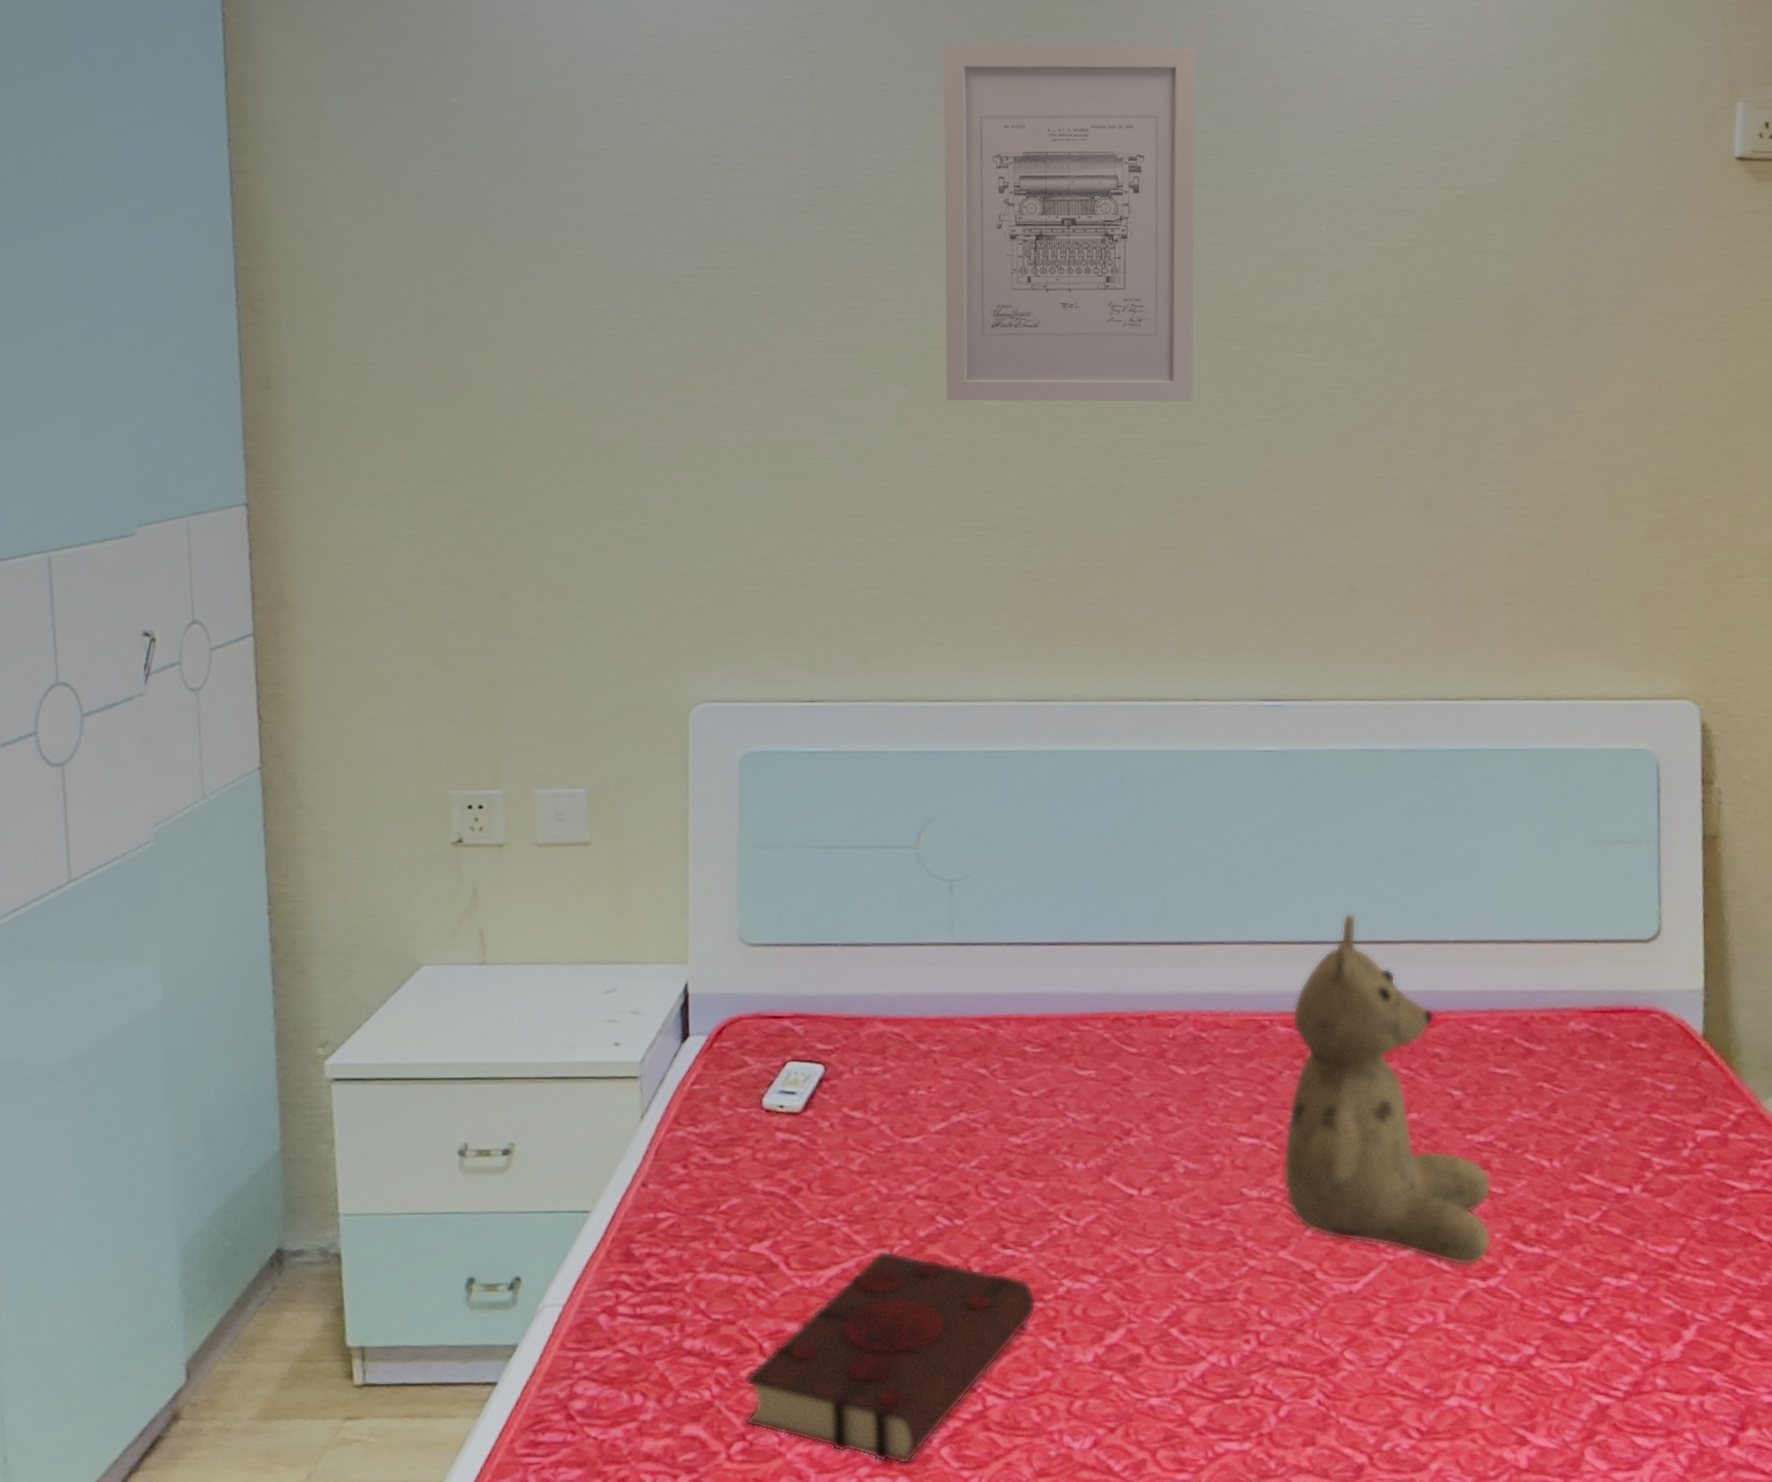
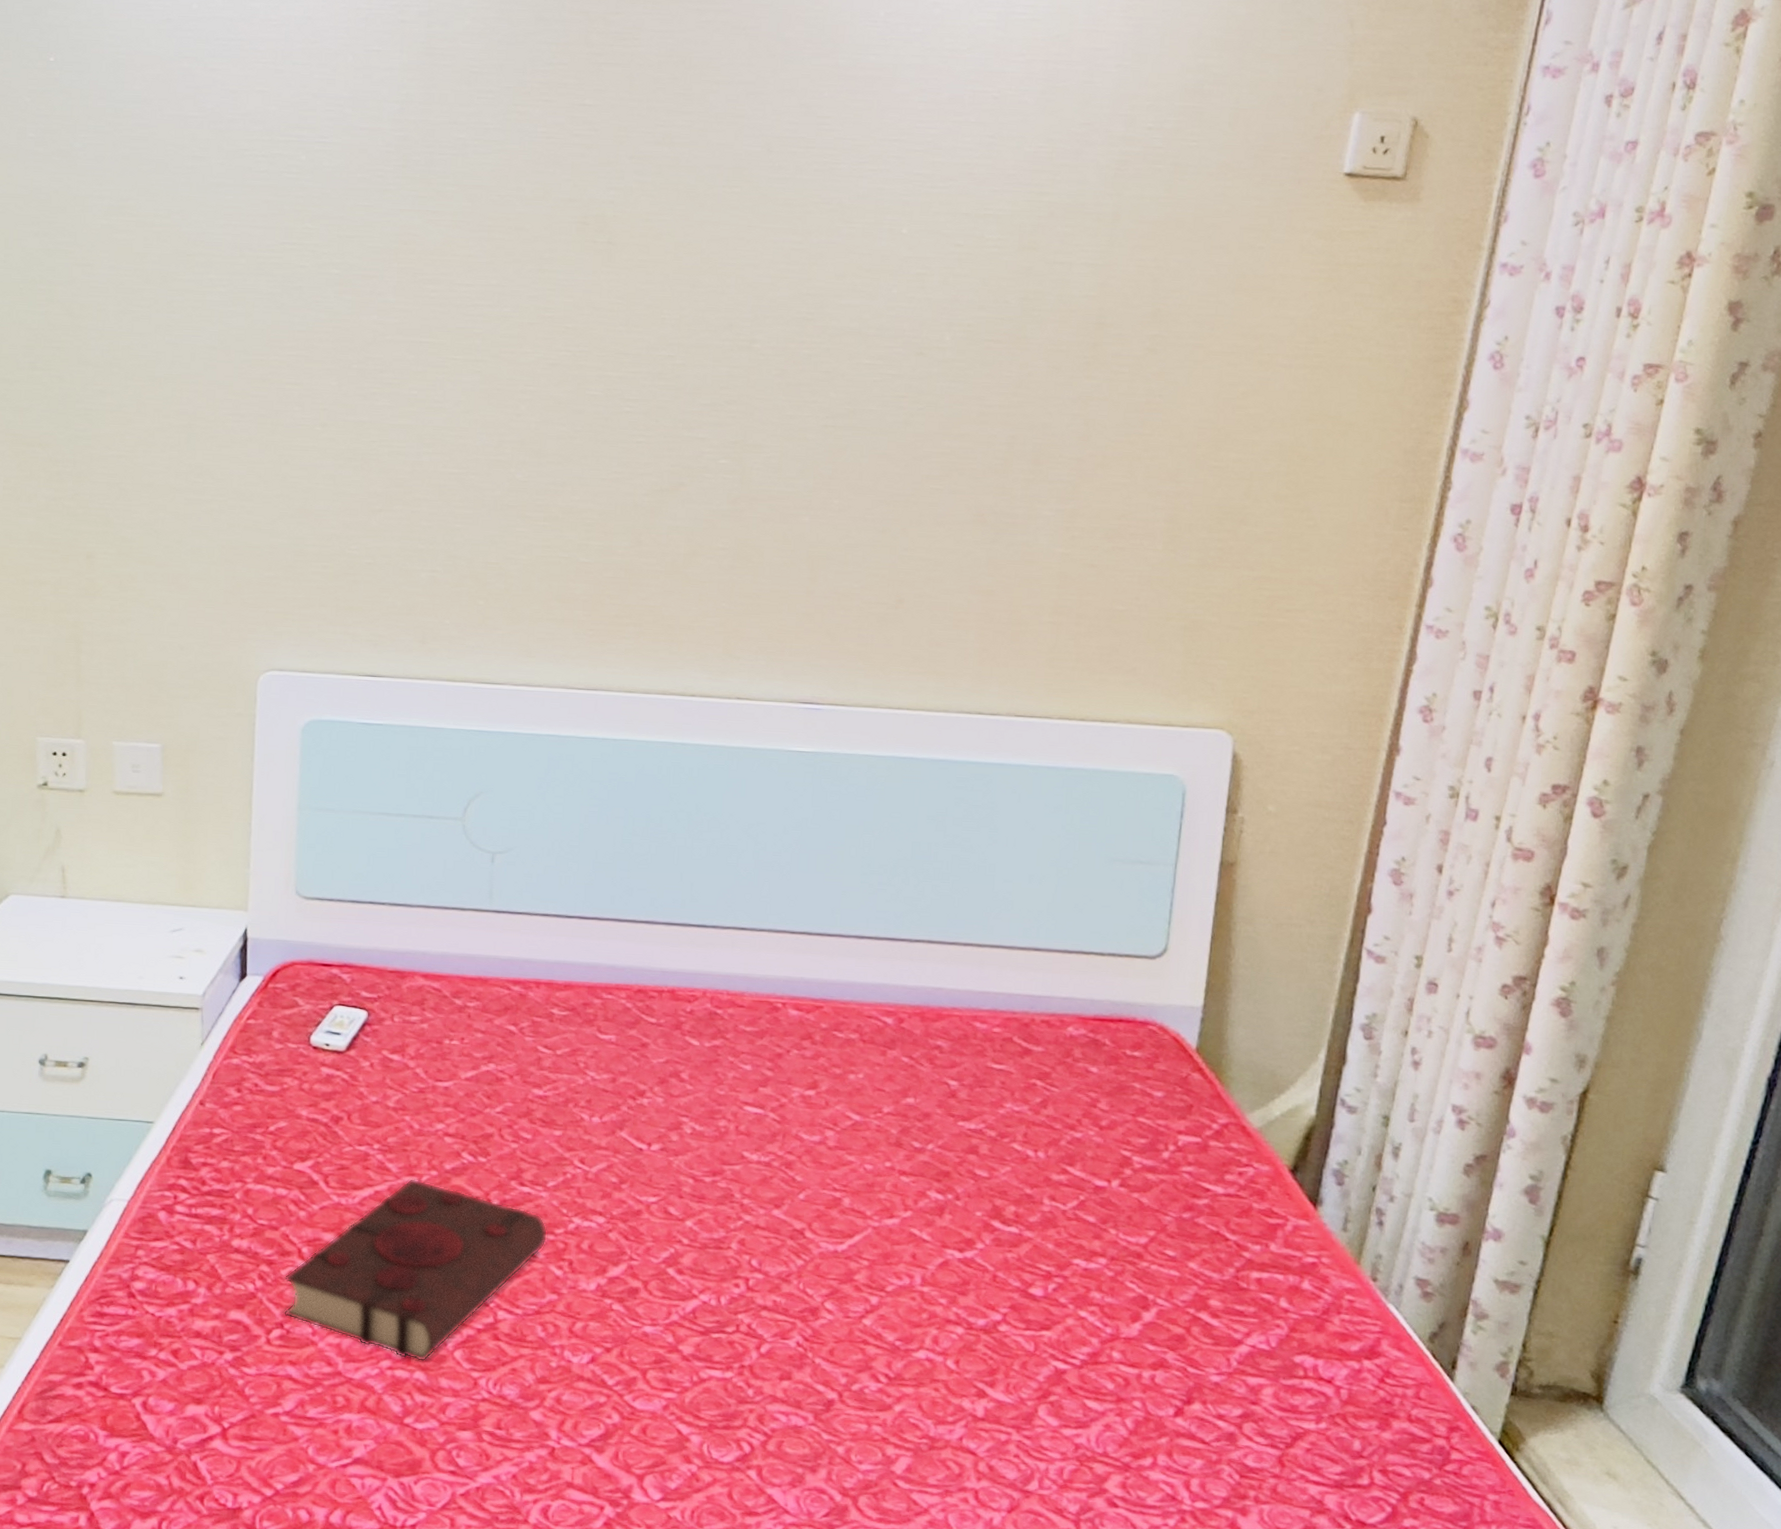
wall art: present [944,46,1196,402] -> none [516,21,792,403]
teddy bear: present [1283,913,1492,1267] -> none [782,910,978,1239]

